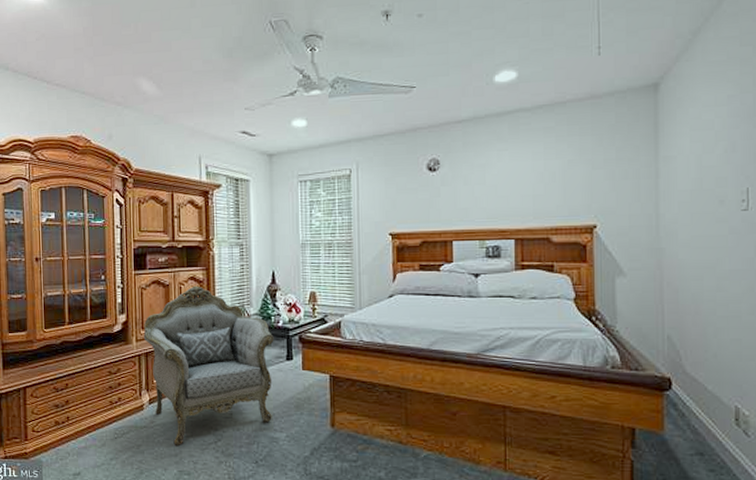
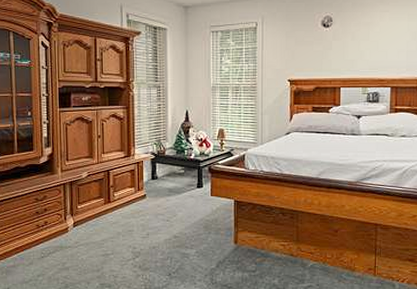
armchair: present [143,285,274,447] -> none [68,122,187,263]

